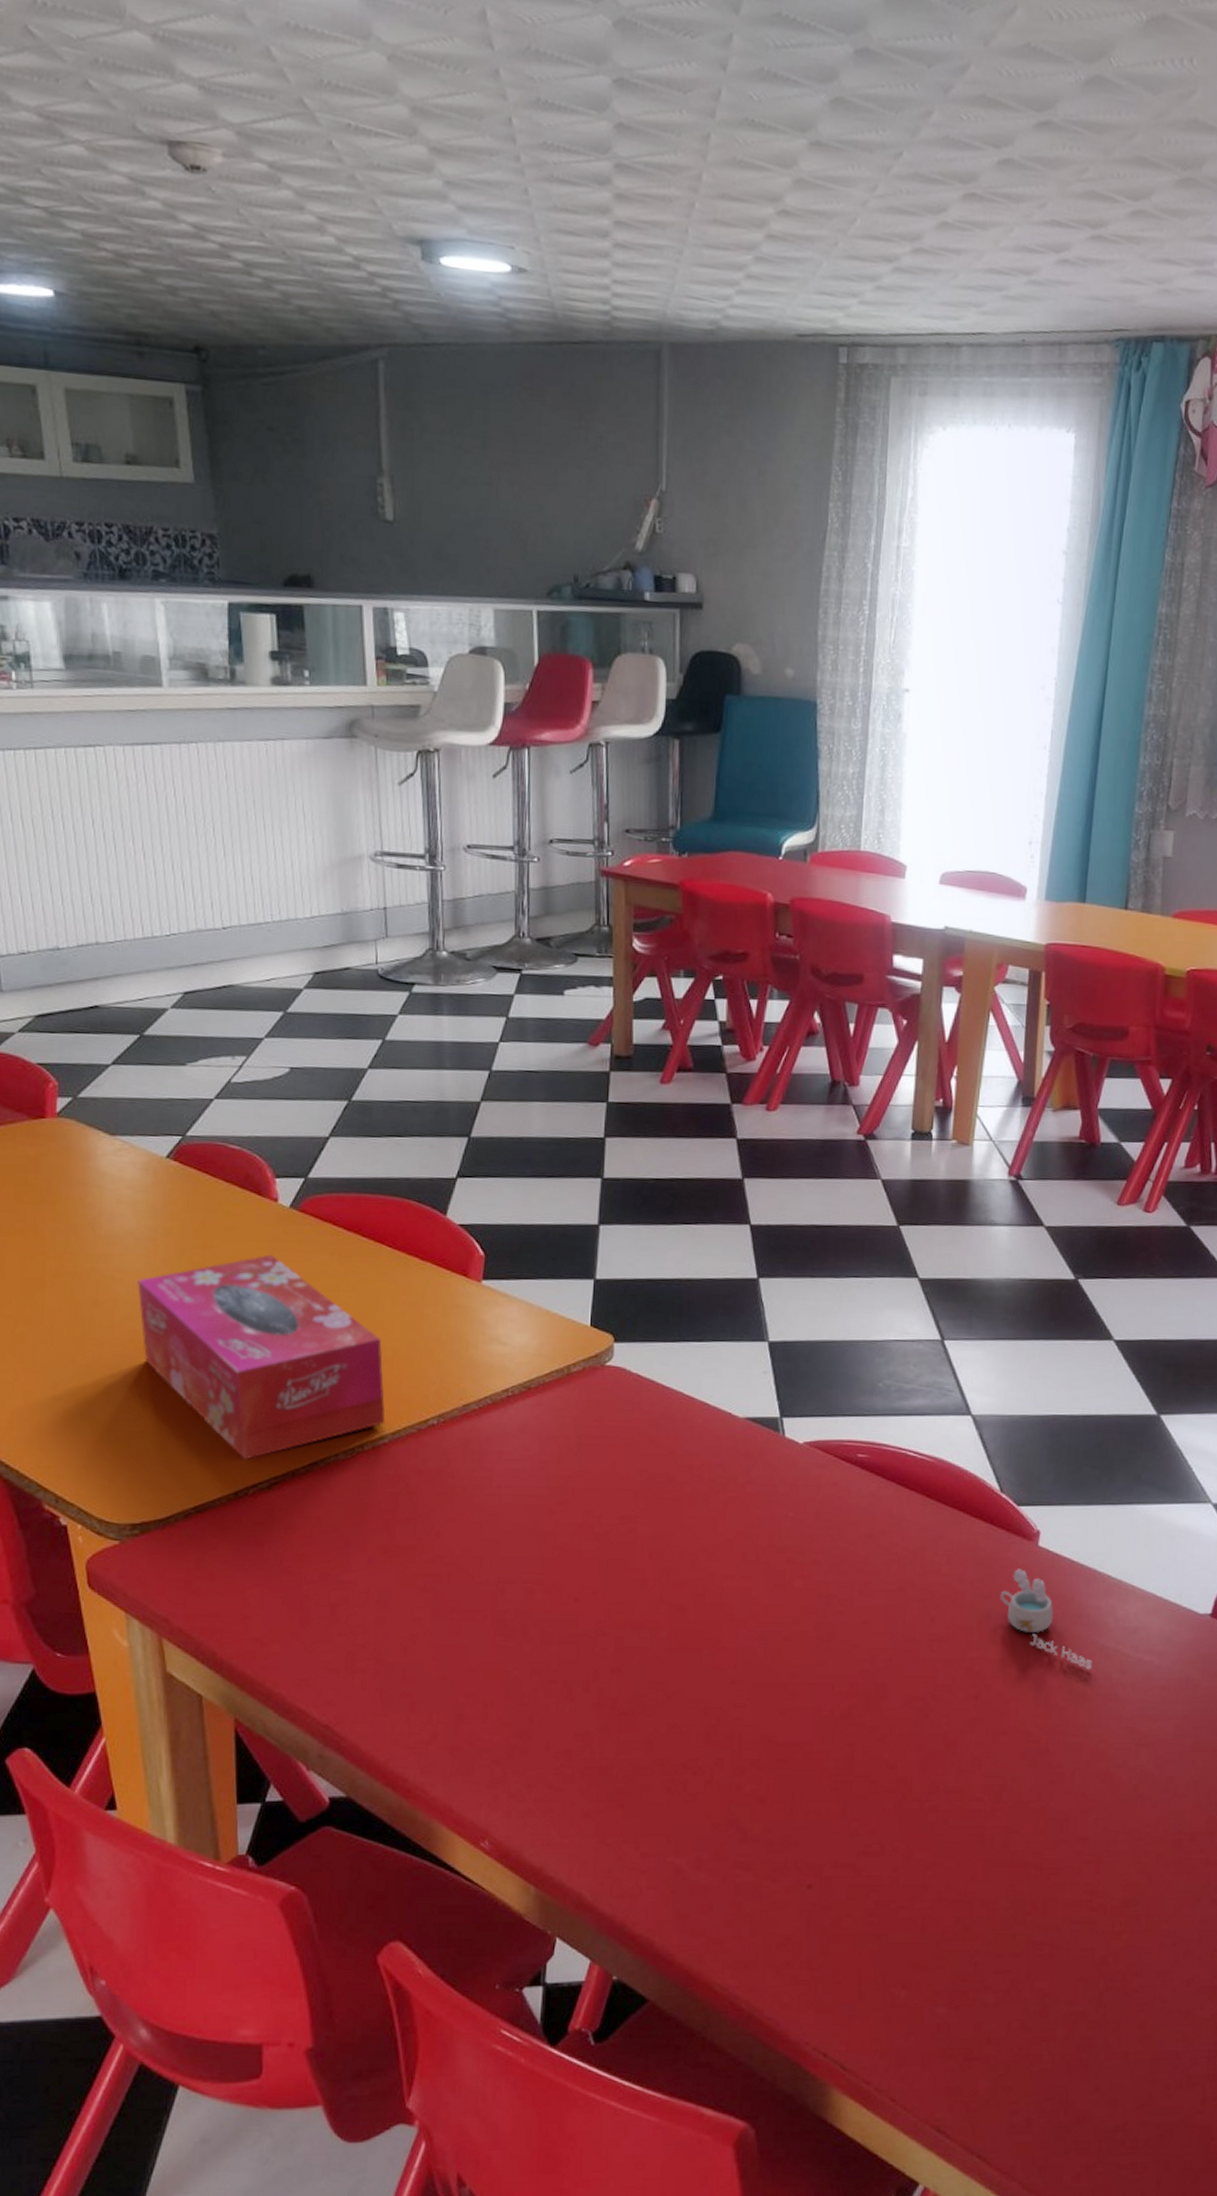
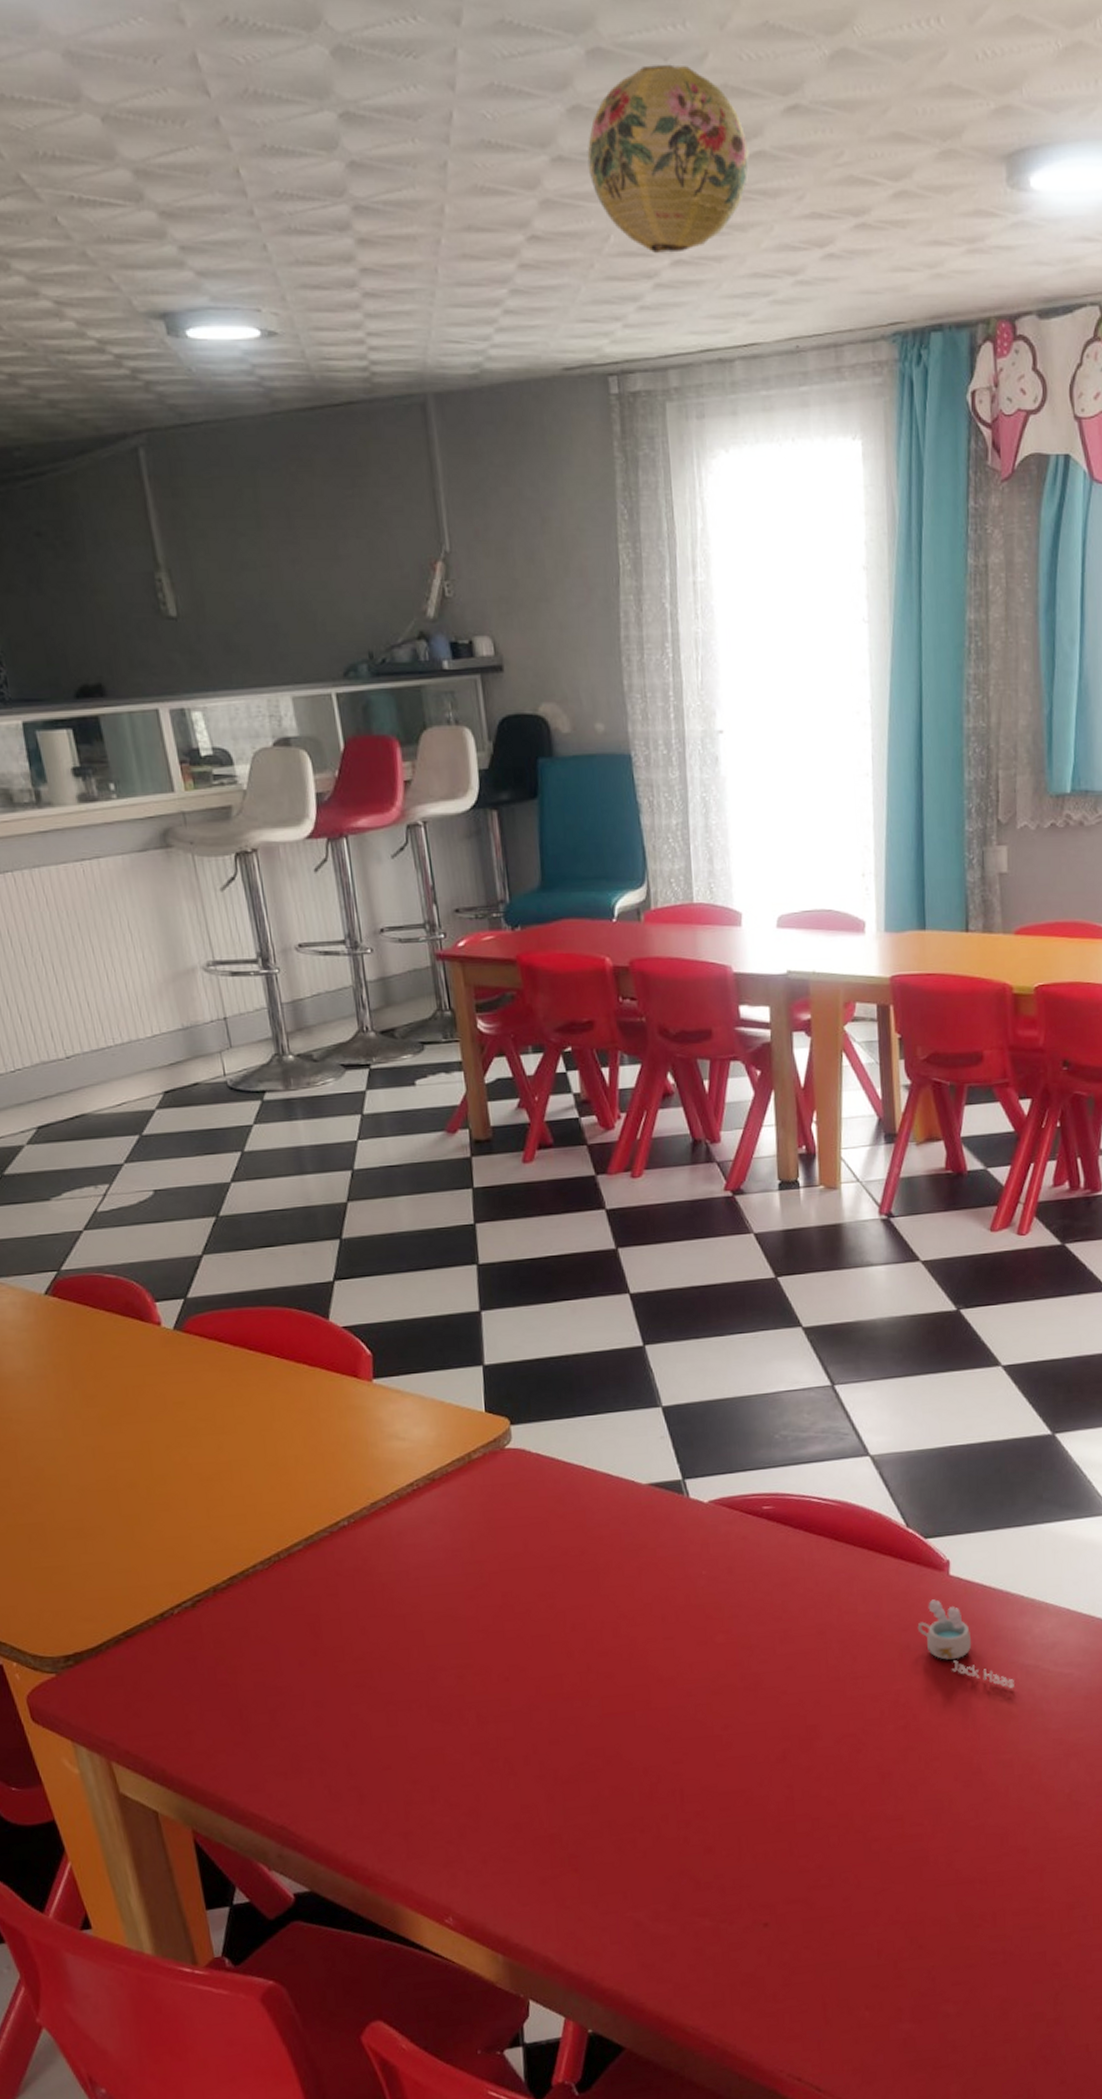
tissue box: present [137,1254,386,1460] -> none [35,1378,298,1582]
paper lantern: none [843,69,999,242] -> present [587,64,749,254]

